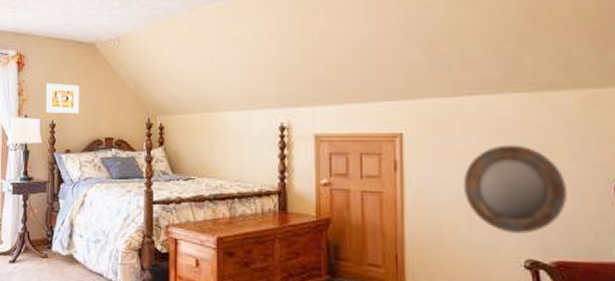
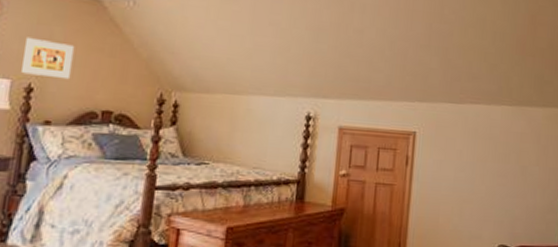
home mirror: present [463,144,567,234] -> none [458,148,532,223]

